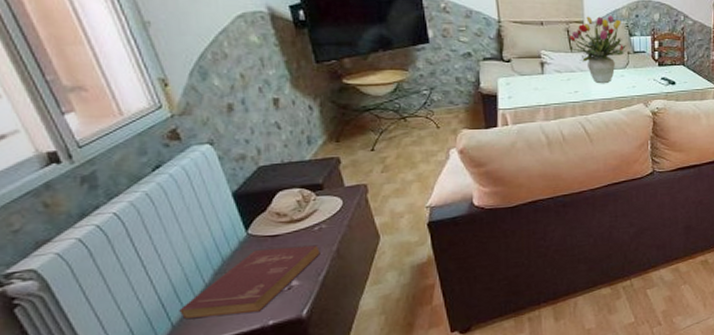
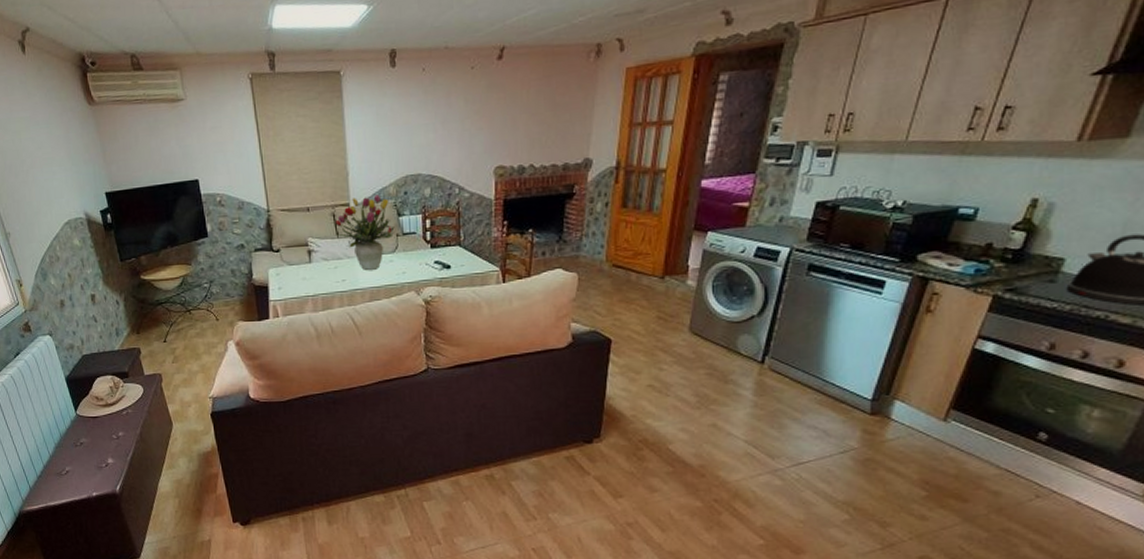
book: present [179,245,321,320] -> none [34,428,128,484]

